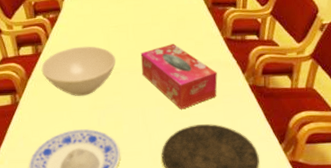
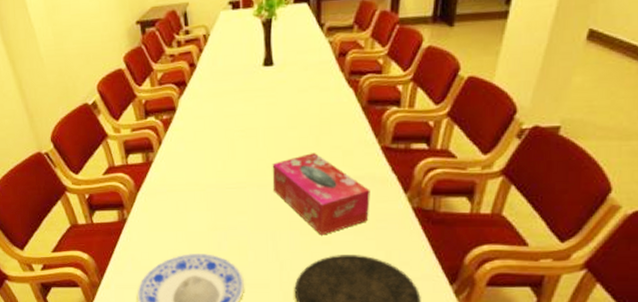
bowl: present [41,46,116,96] -> none [152,154,242,214]

